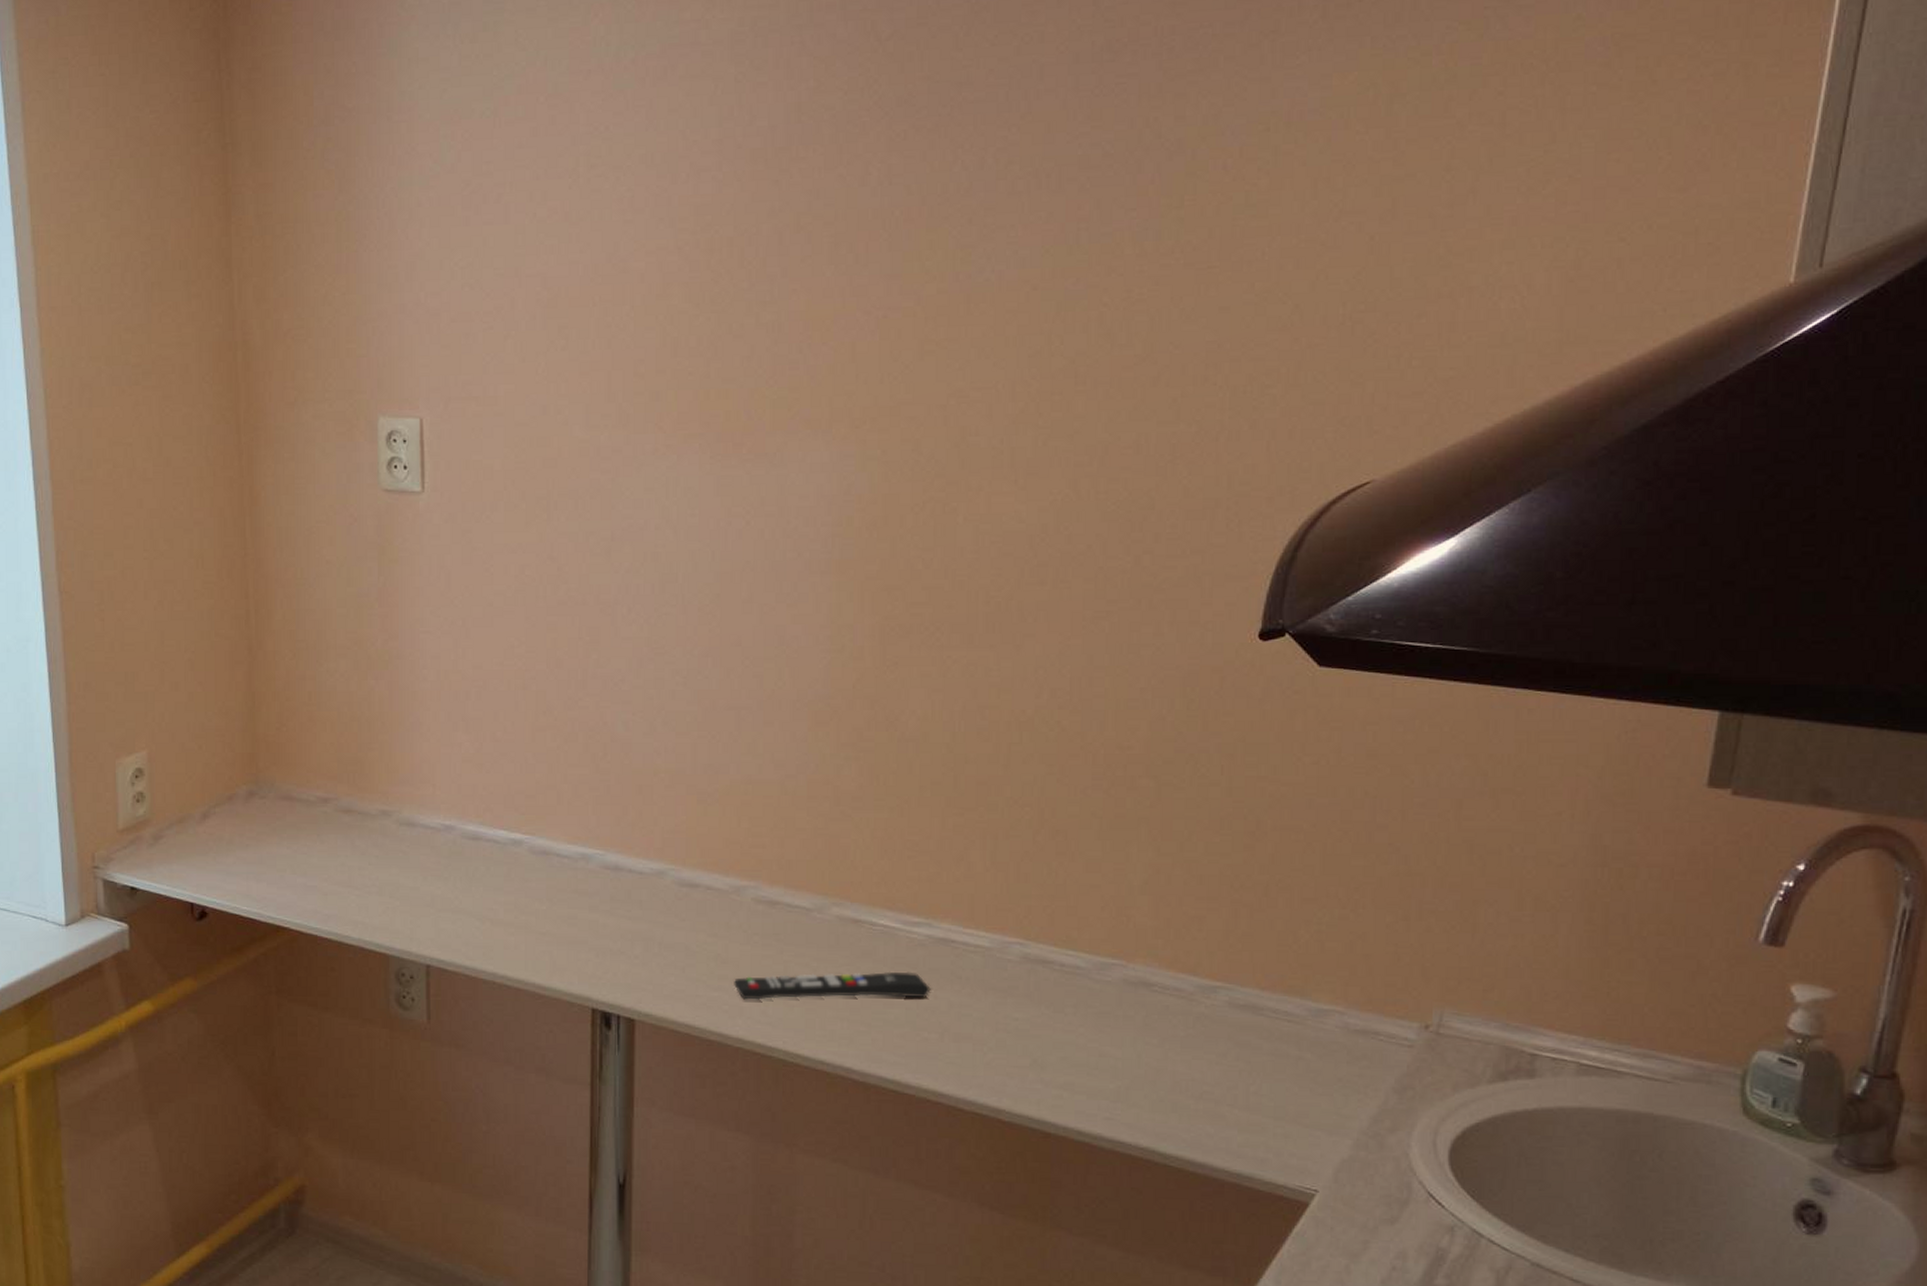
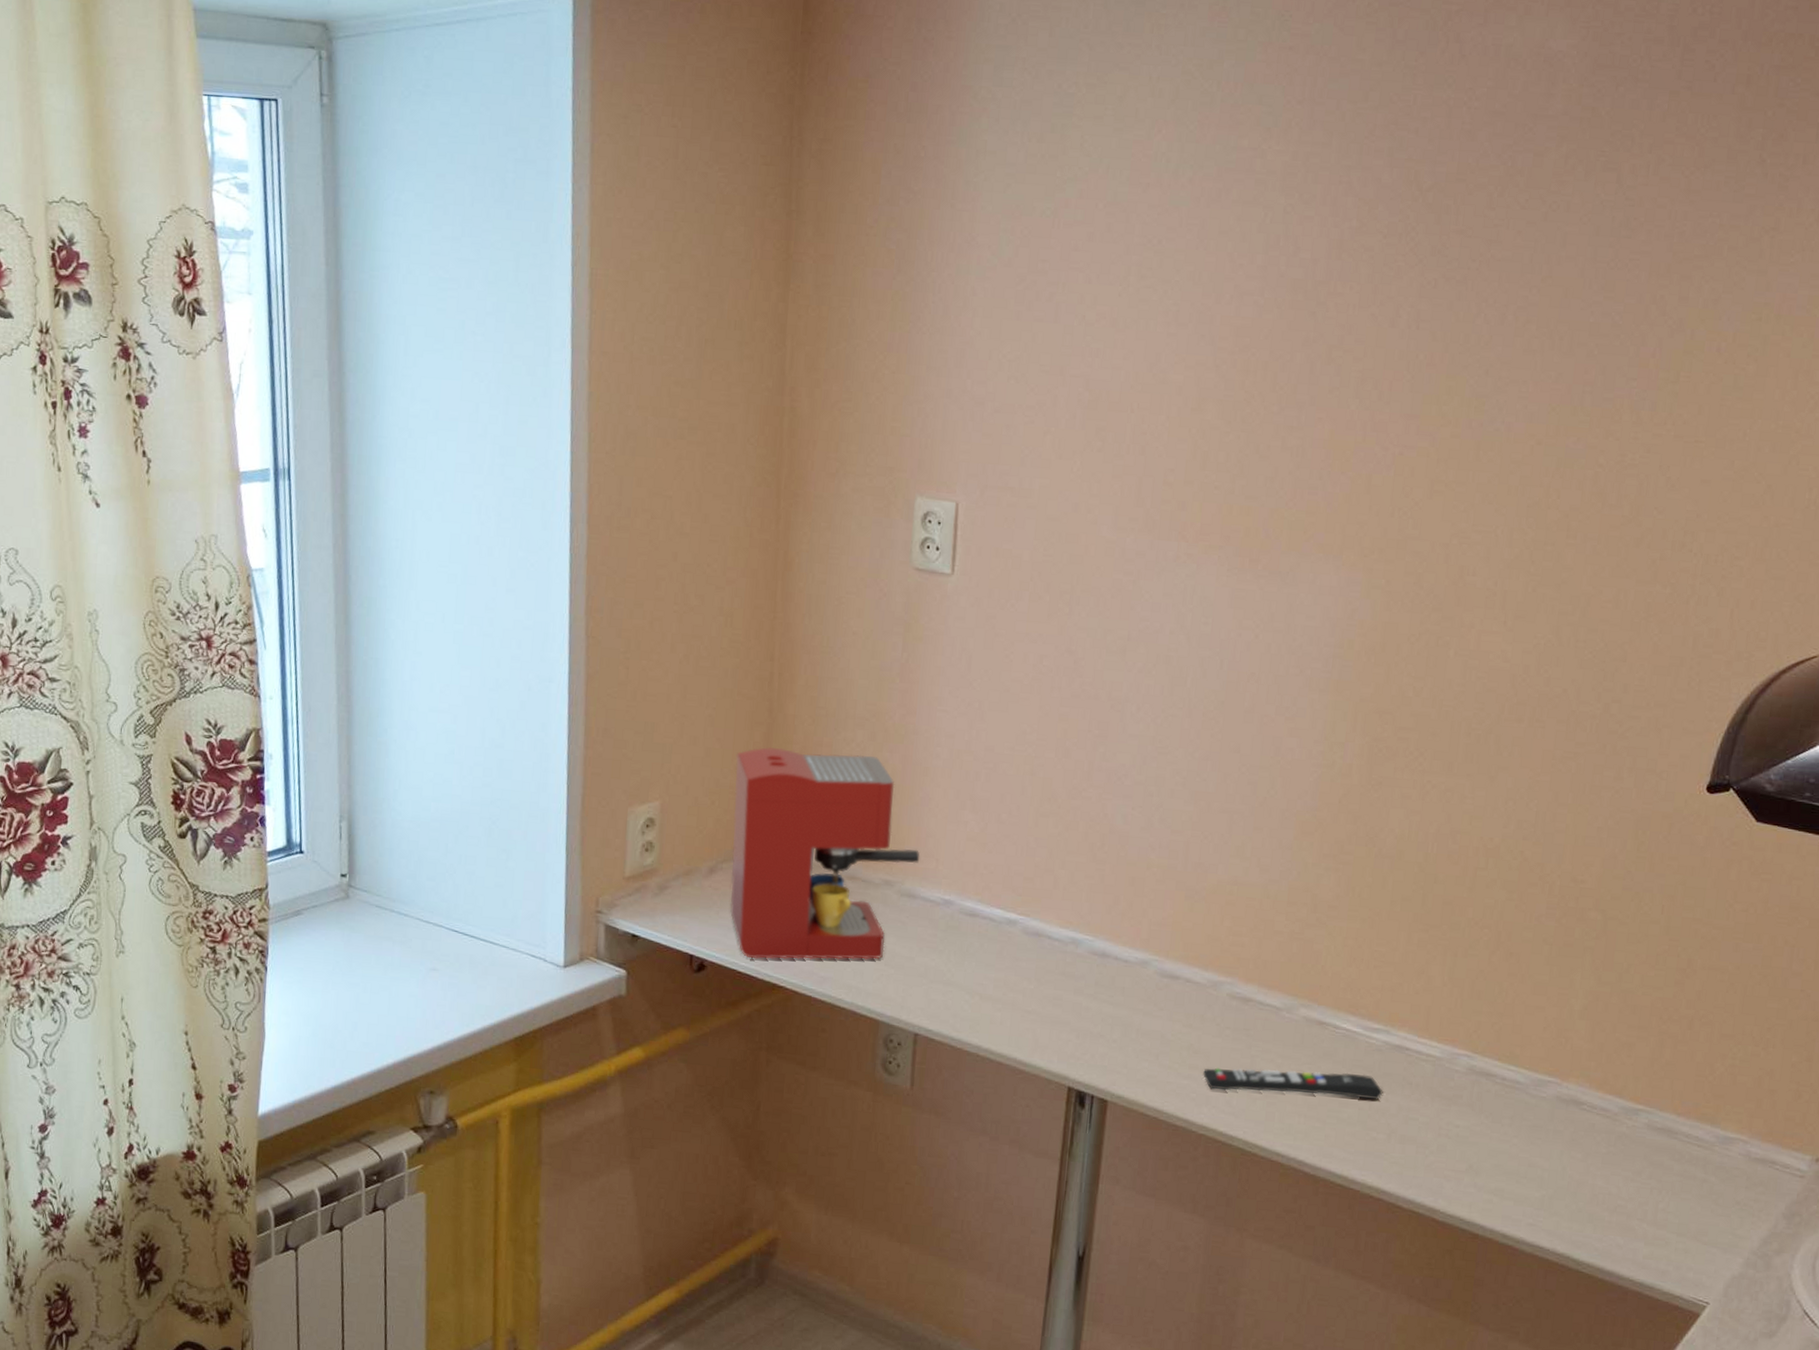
coffee maker: none [219,684,416,902] -> present [730,747,920,960]

